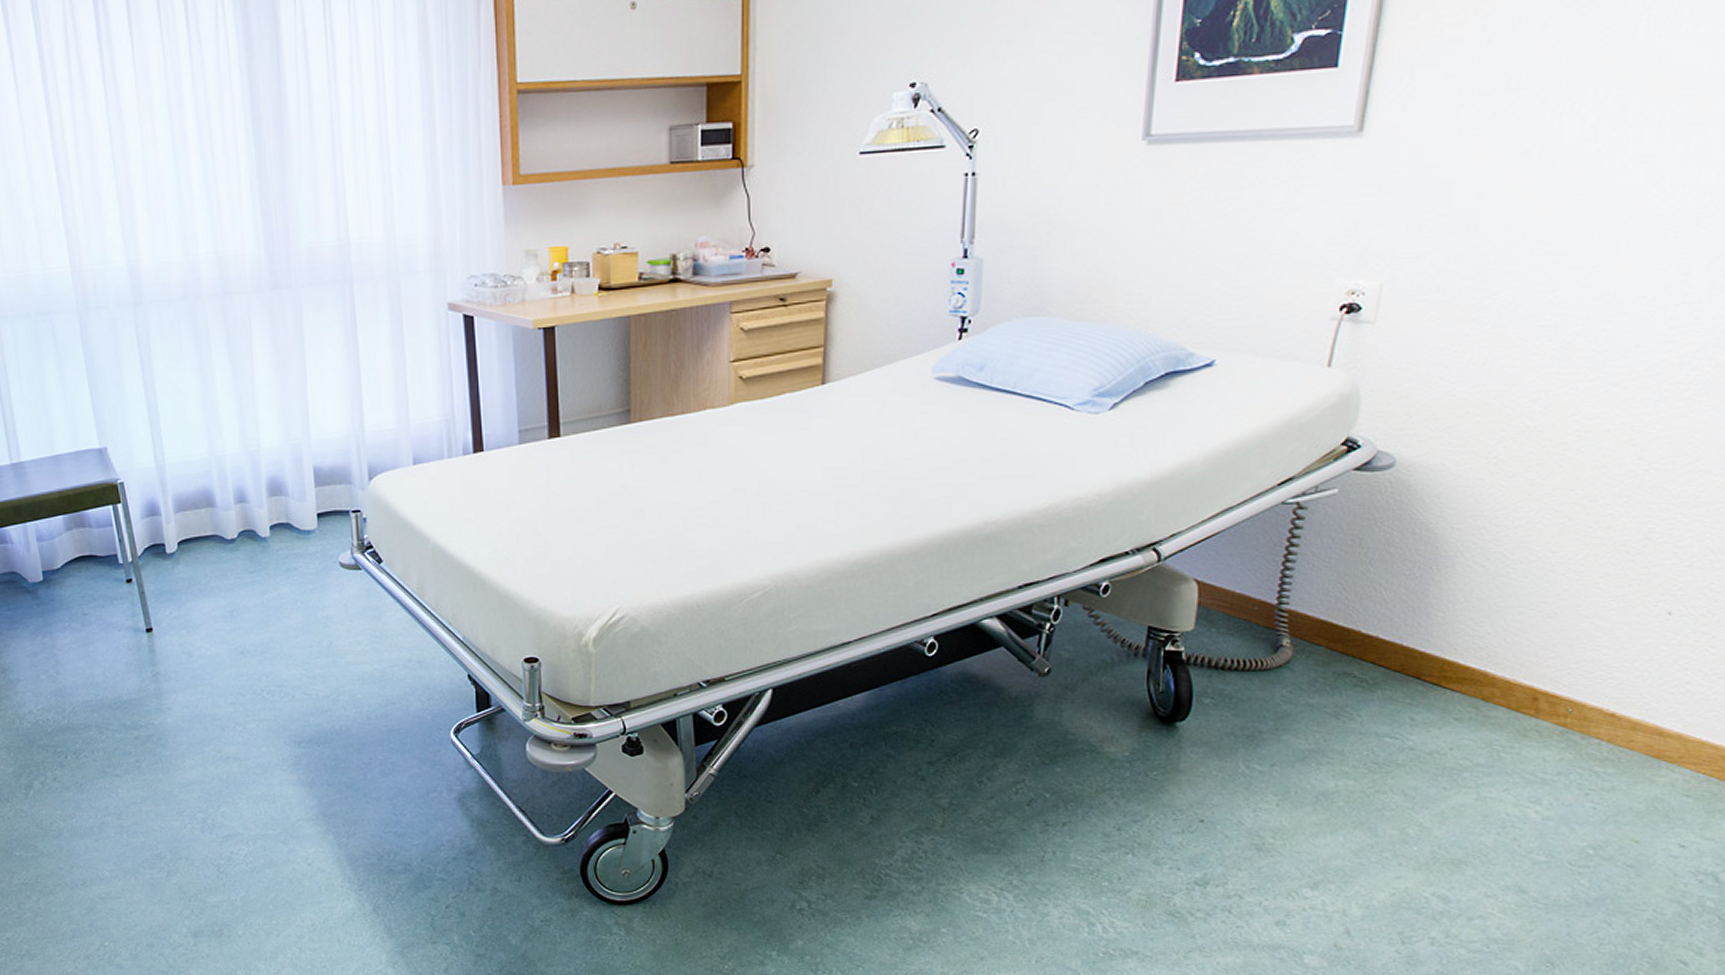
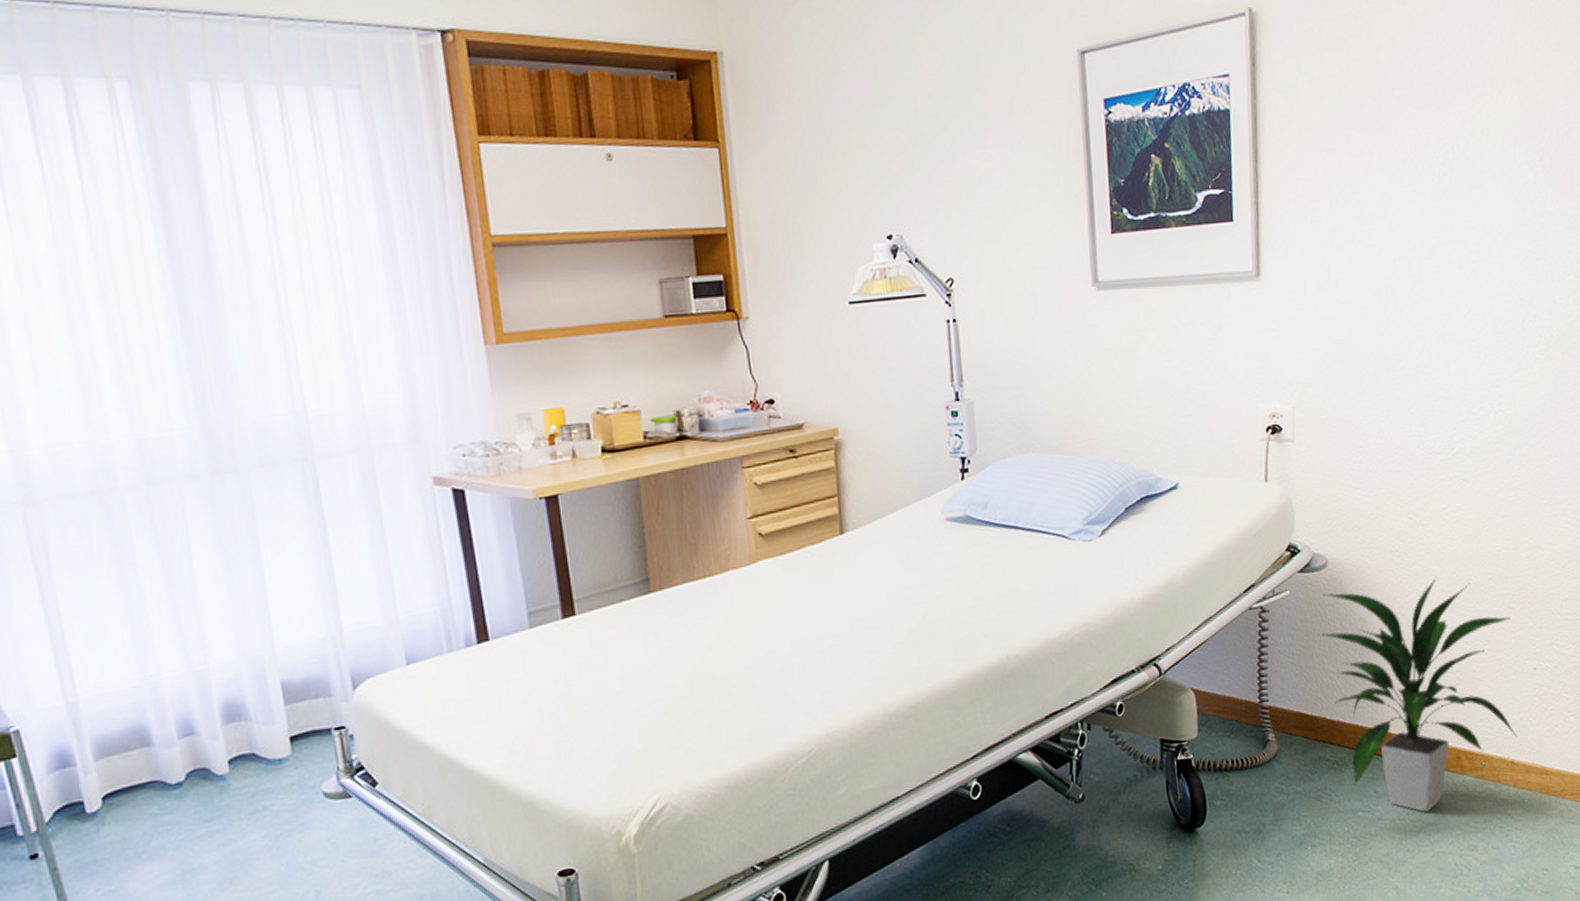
indoor plant: none [1366,491,1646,751] -> present [1317,576,1518,812]

